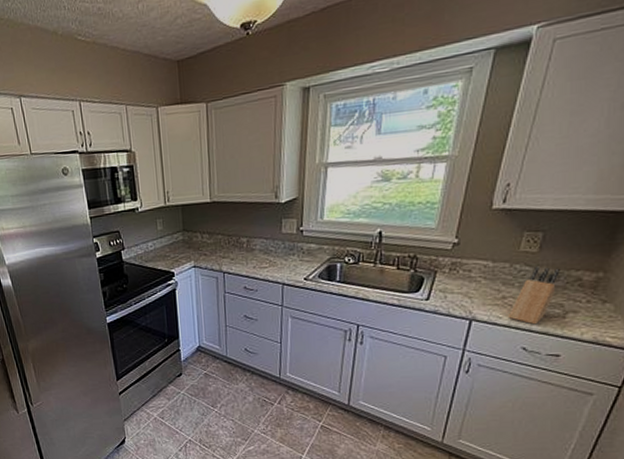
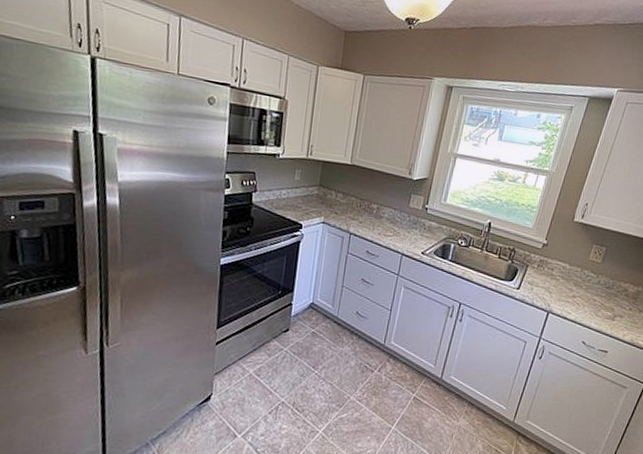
knife block: present [508,266,560,325] -> none [575,274,614,323]

